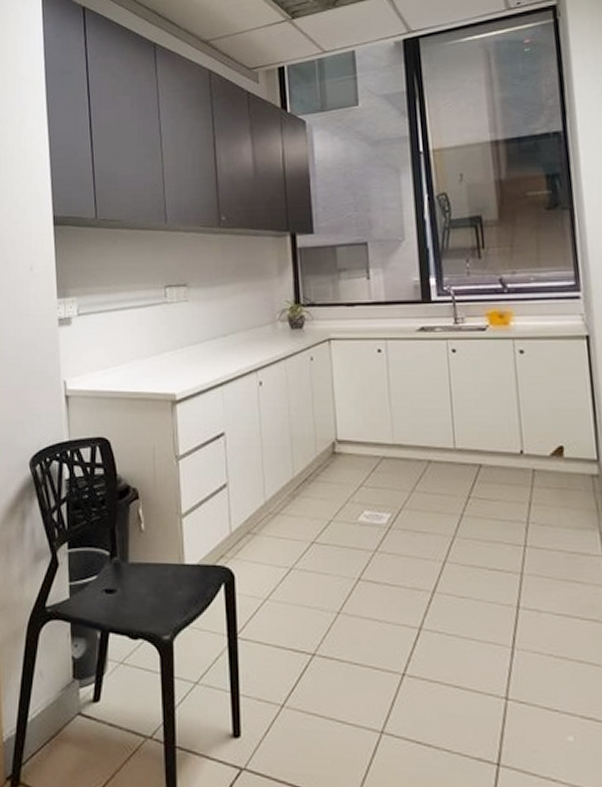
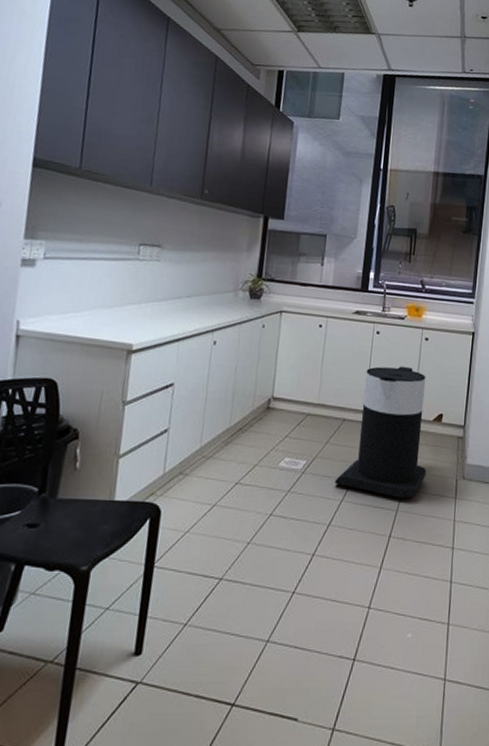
trash can: none [431,389,555,558] -> present [334,366,427,499]

